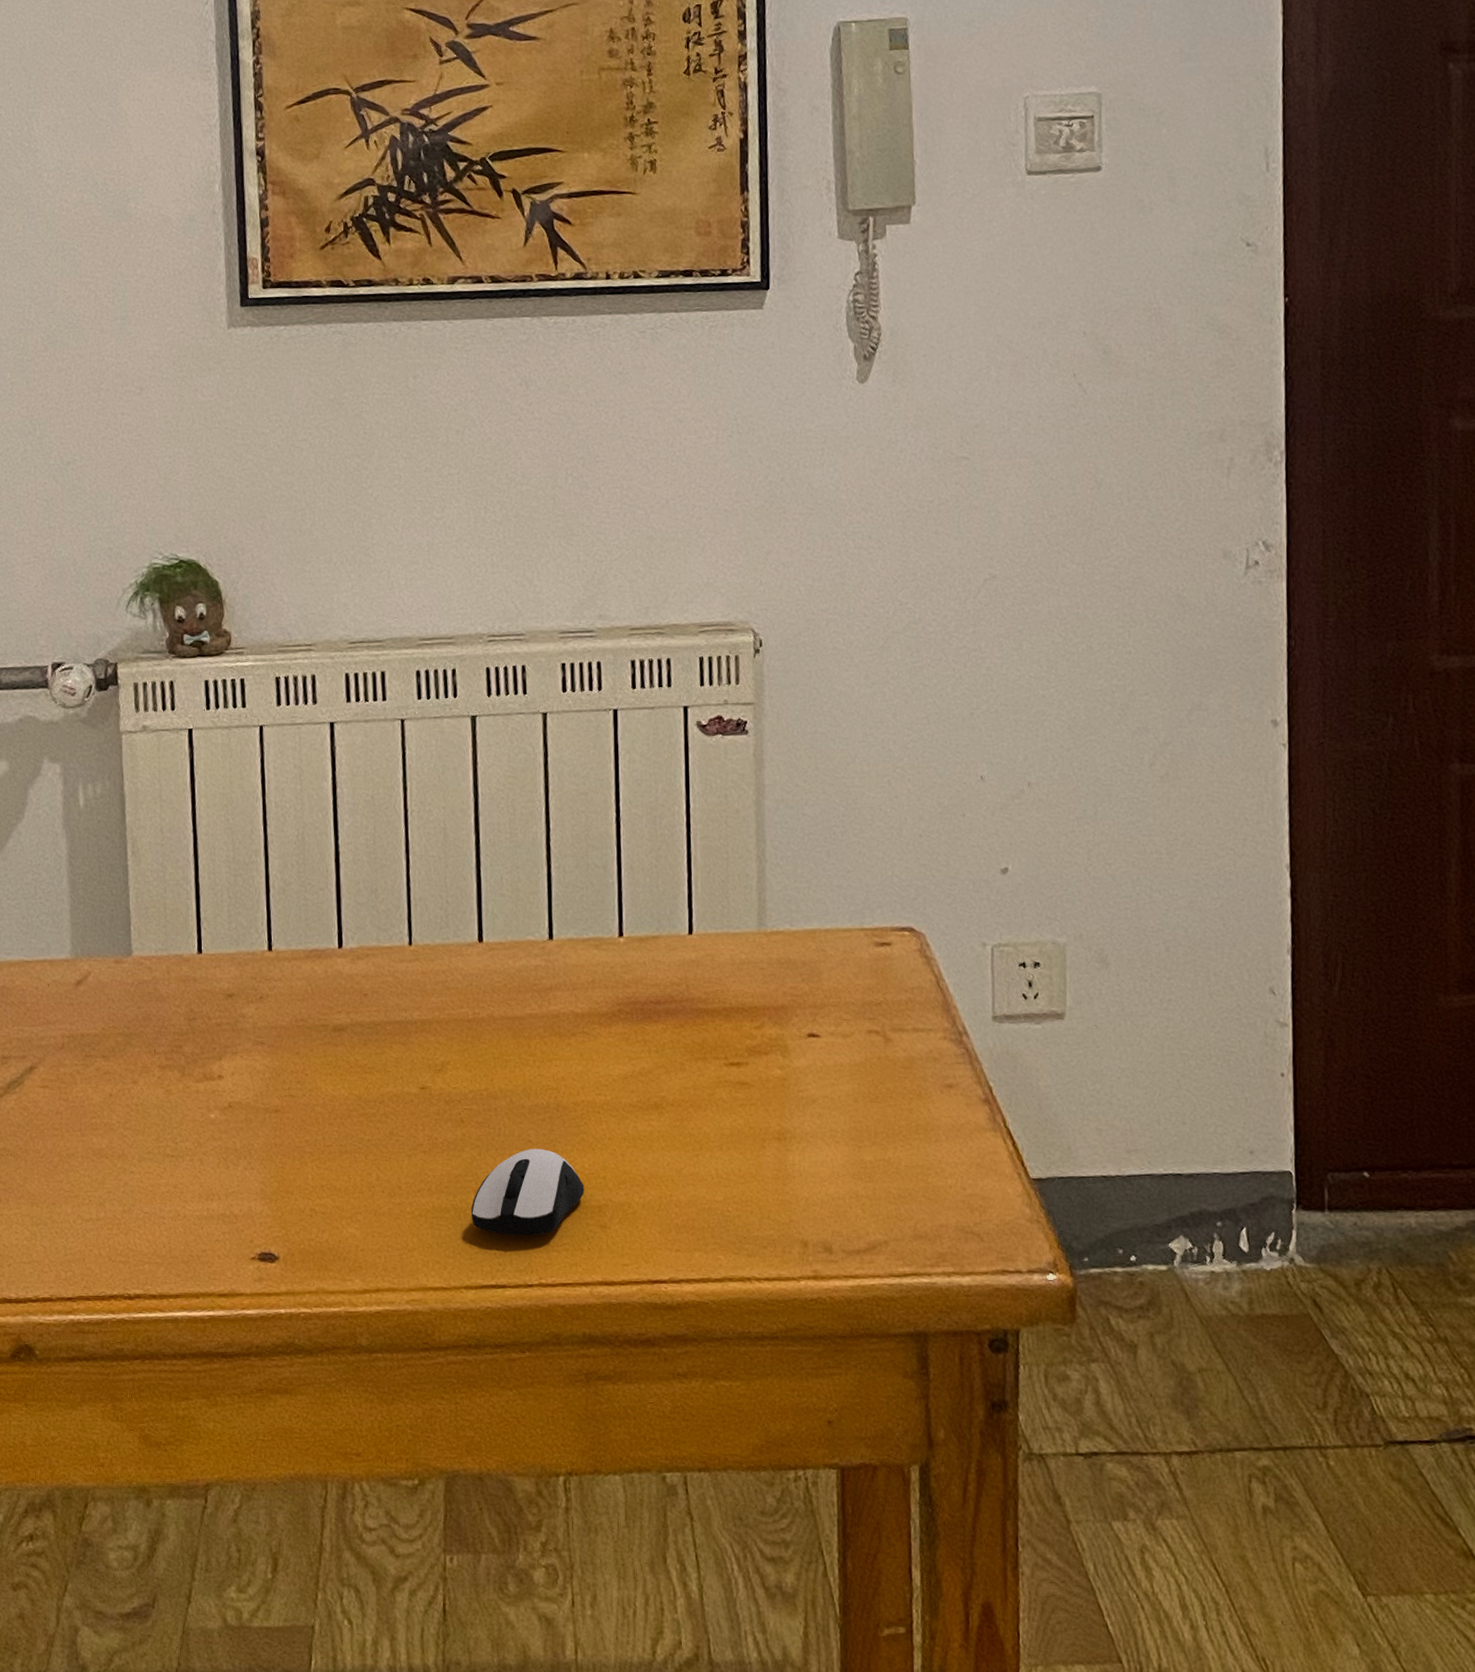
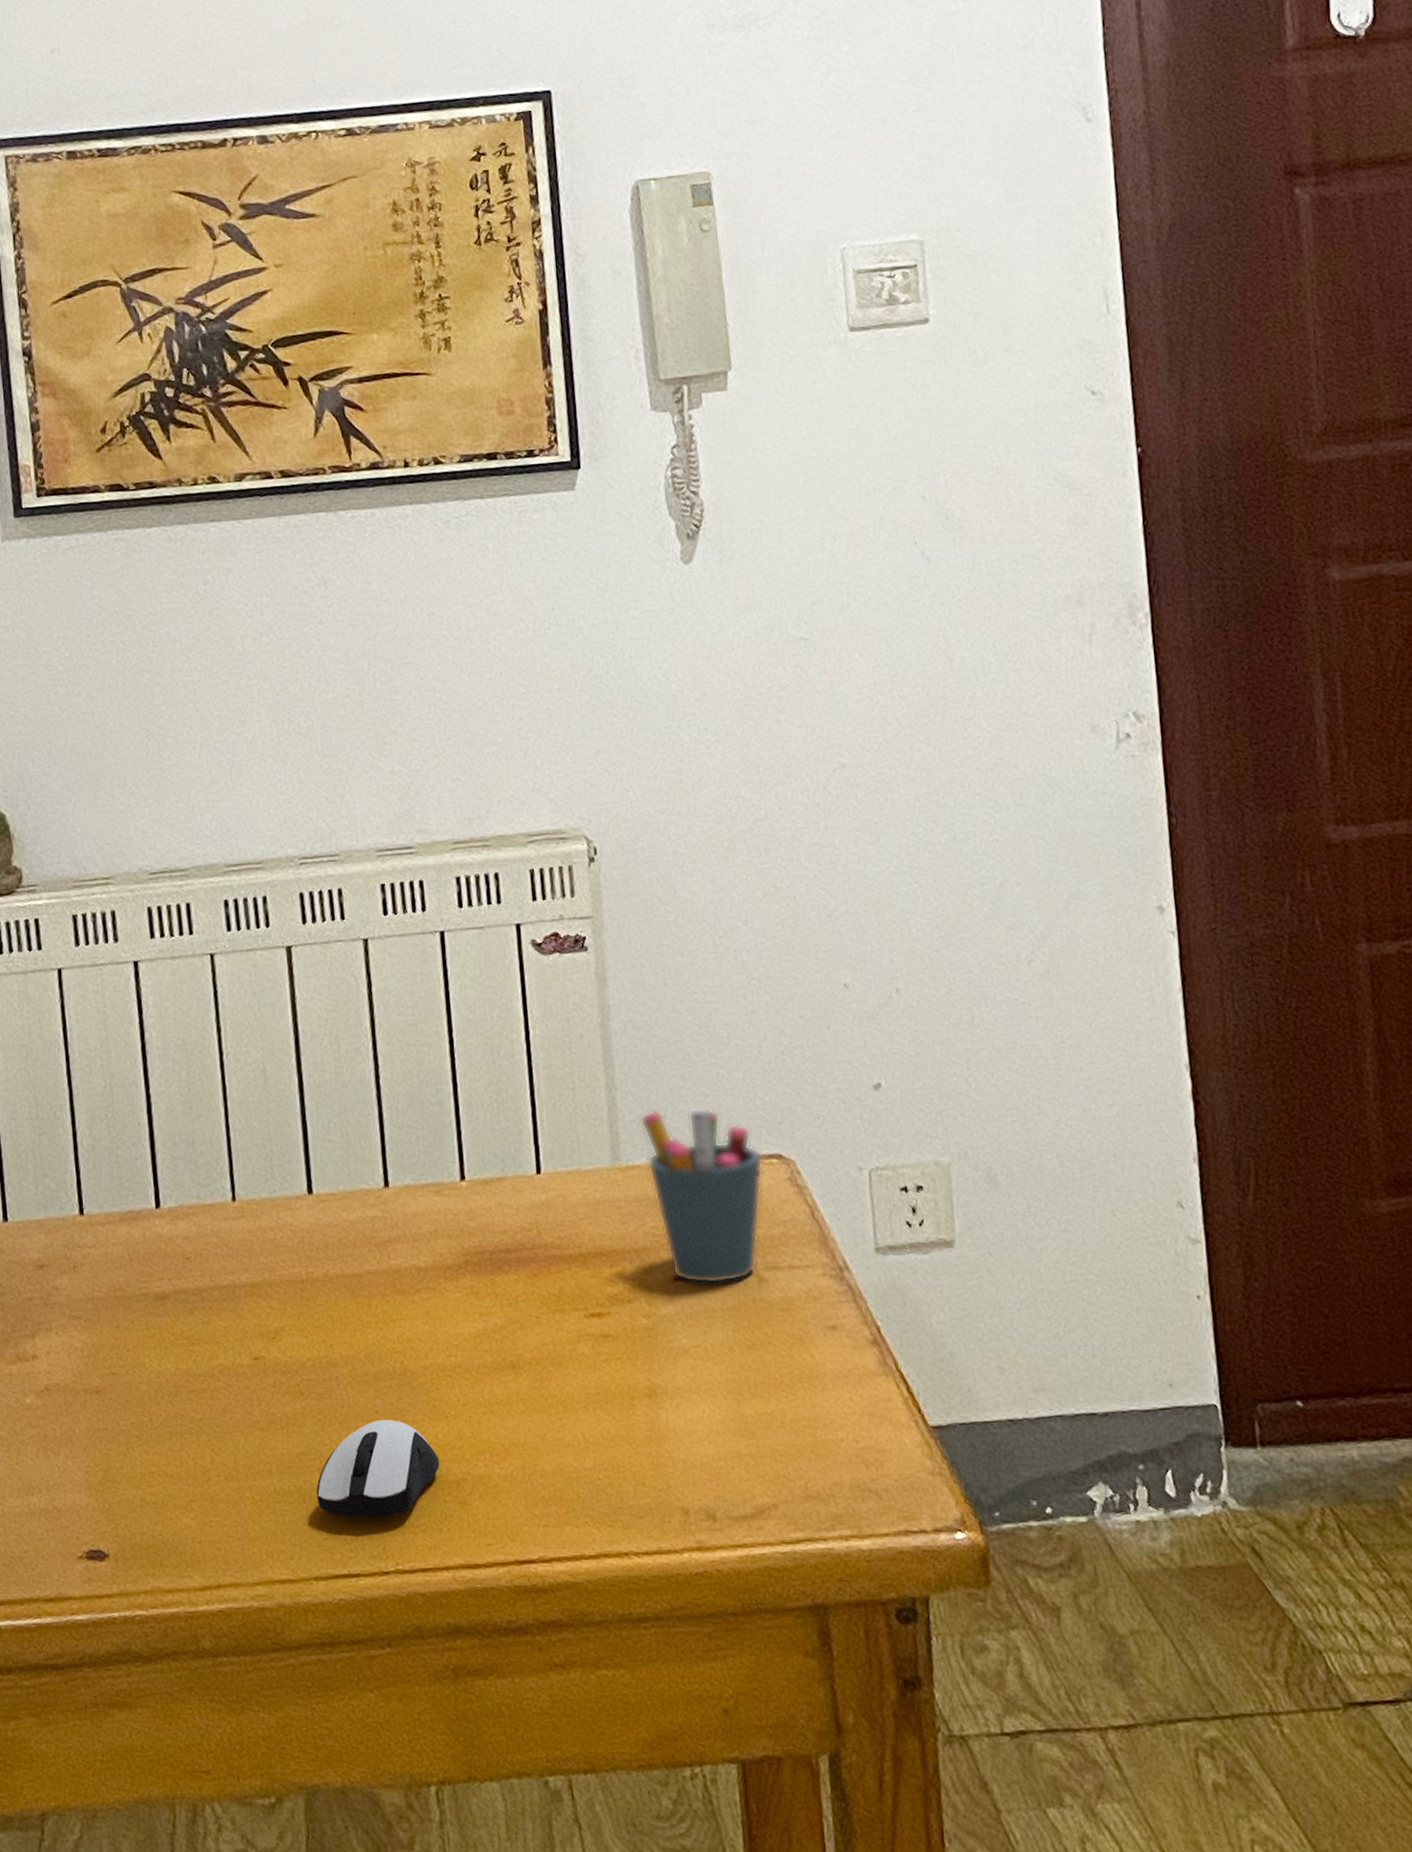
pen holder: none [786,882,897,1042] -> present [640,1107,764,1284]

